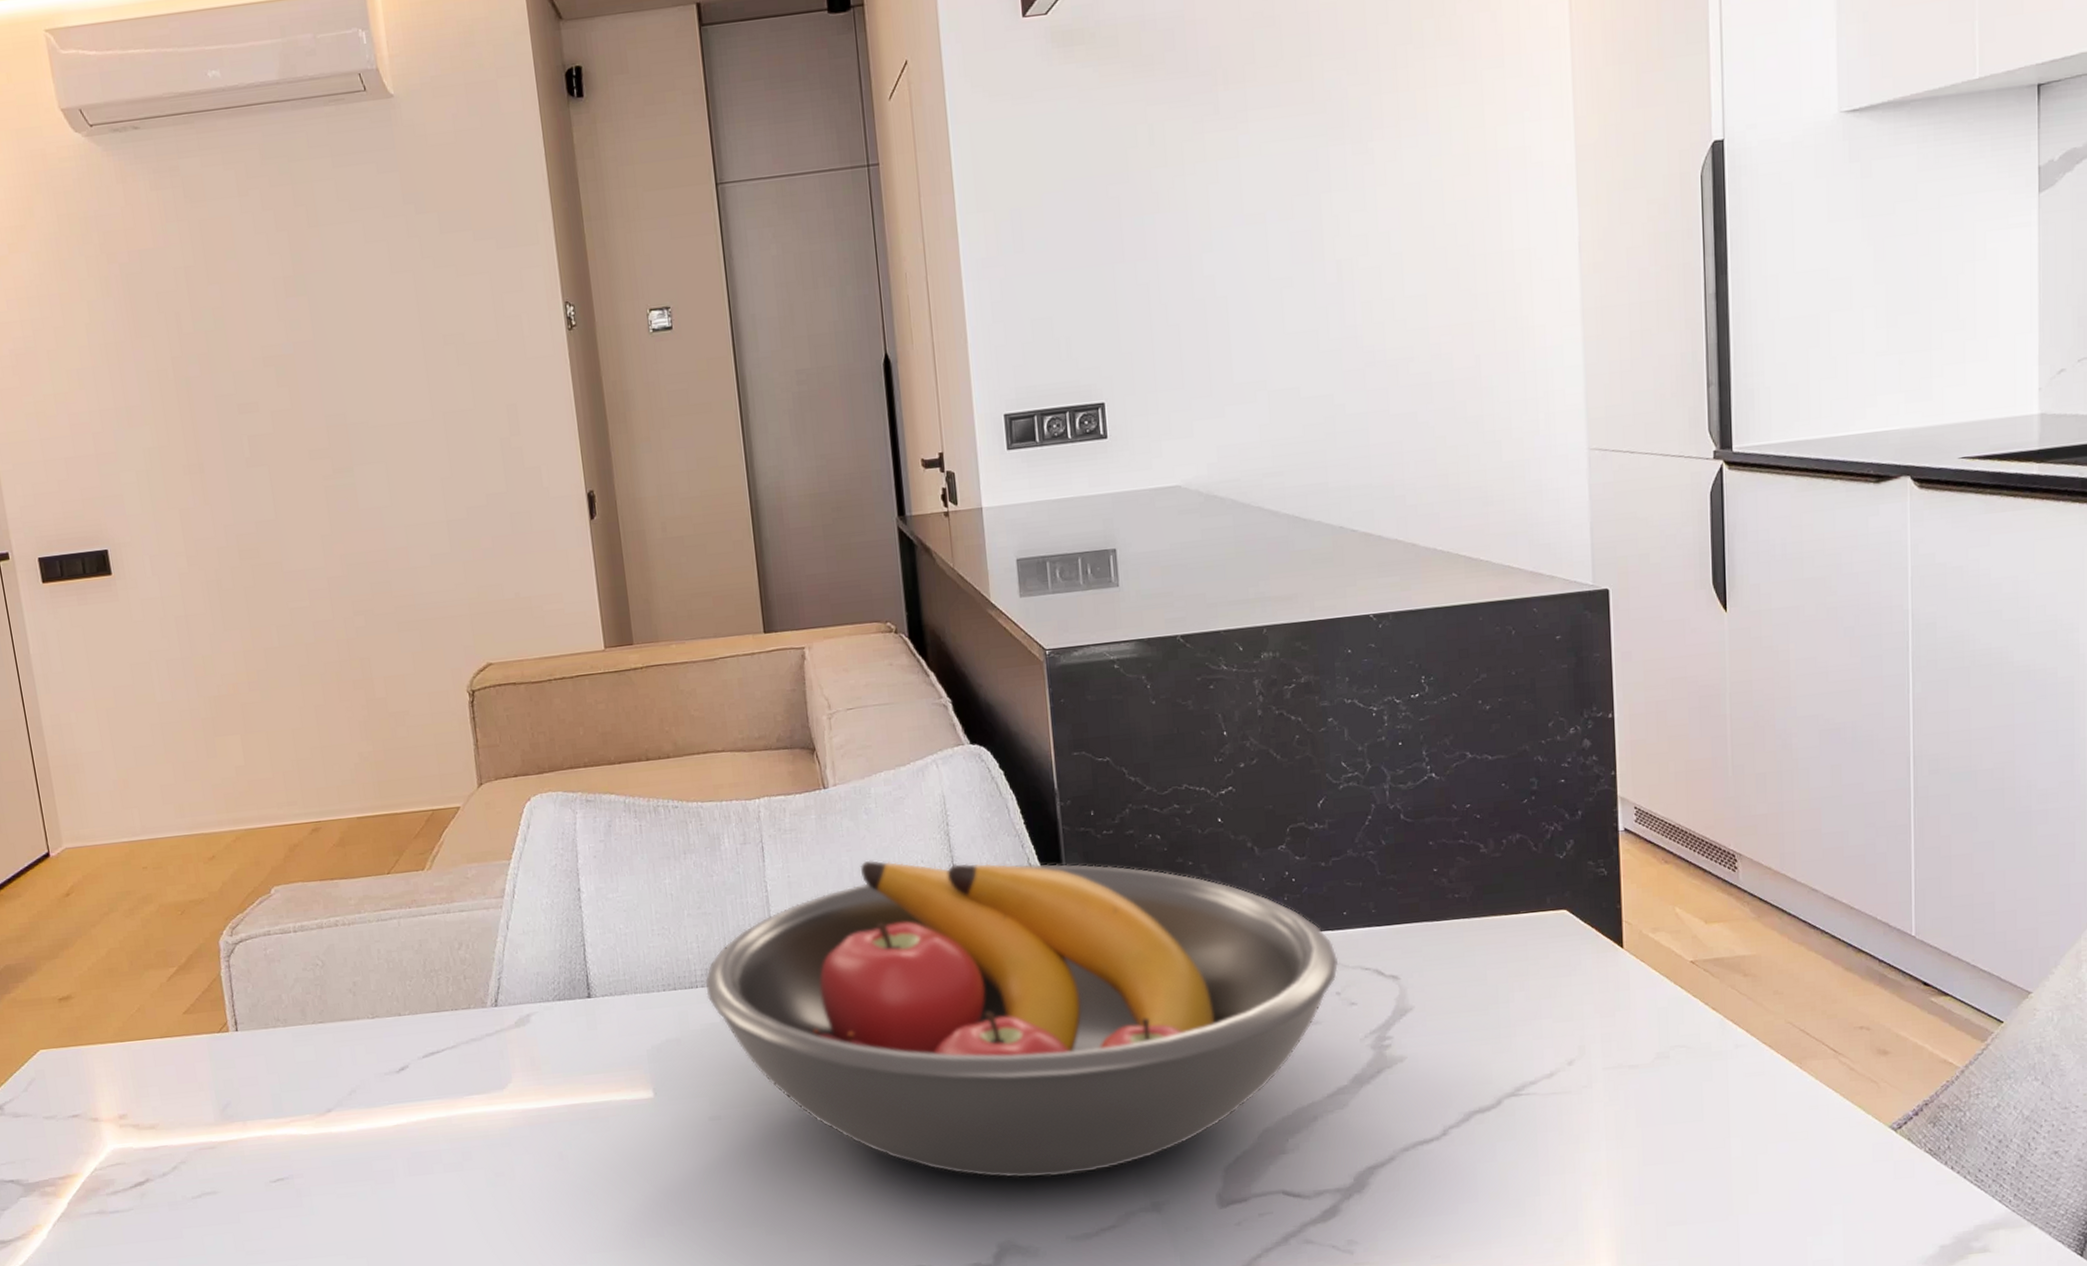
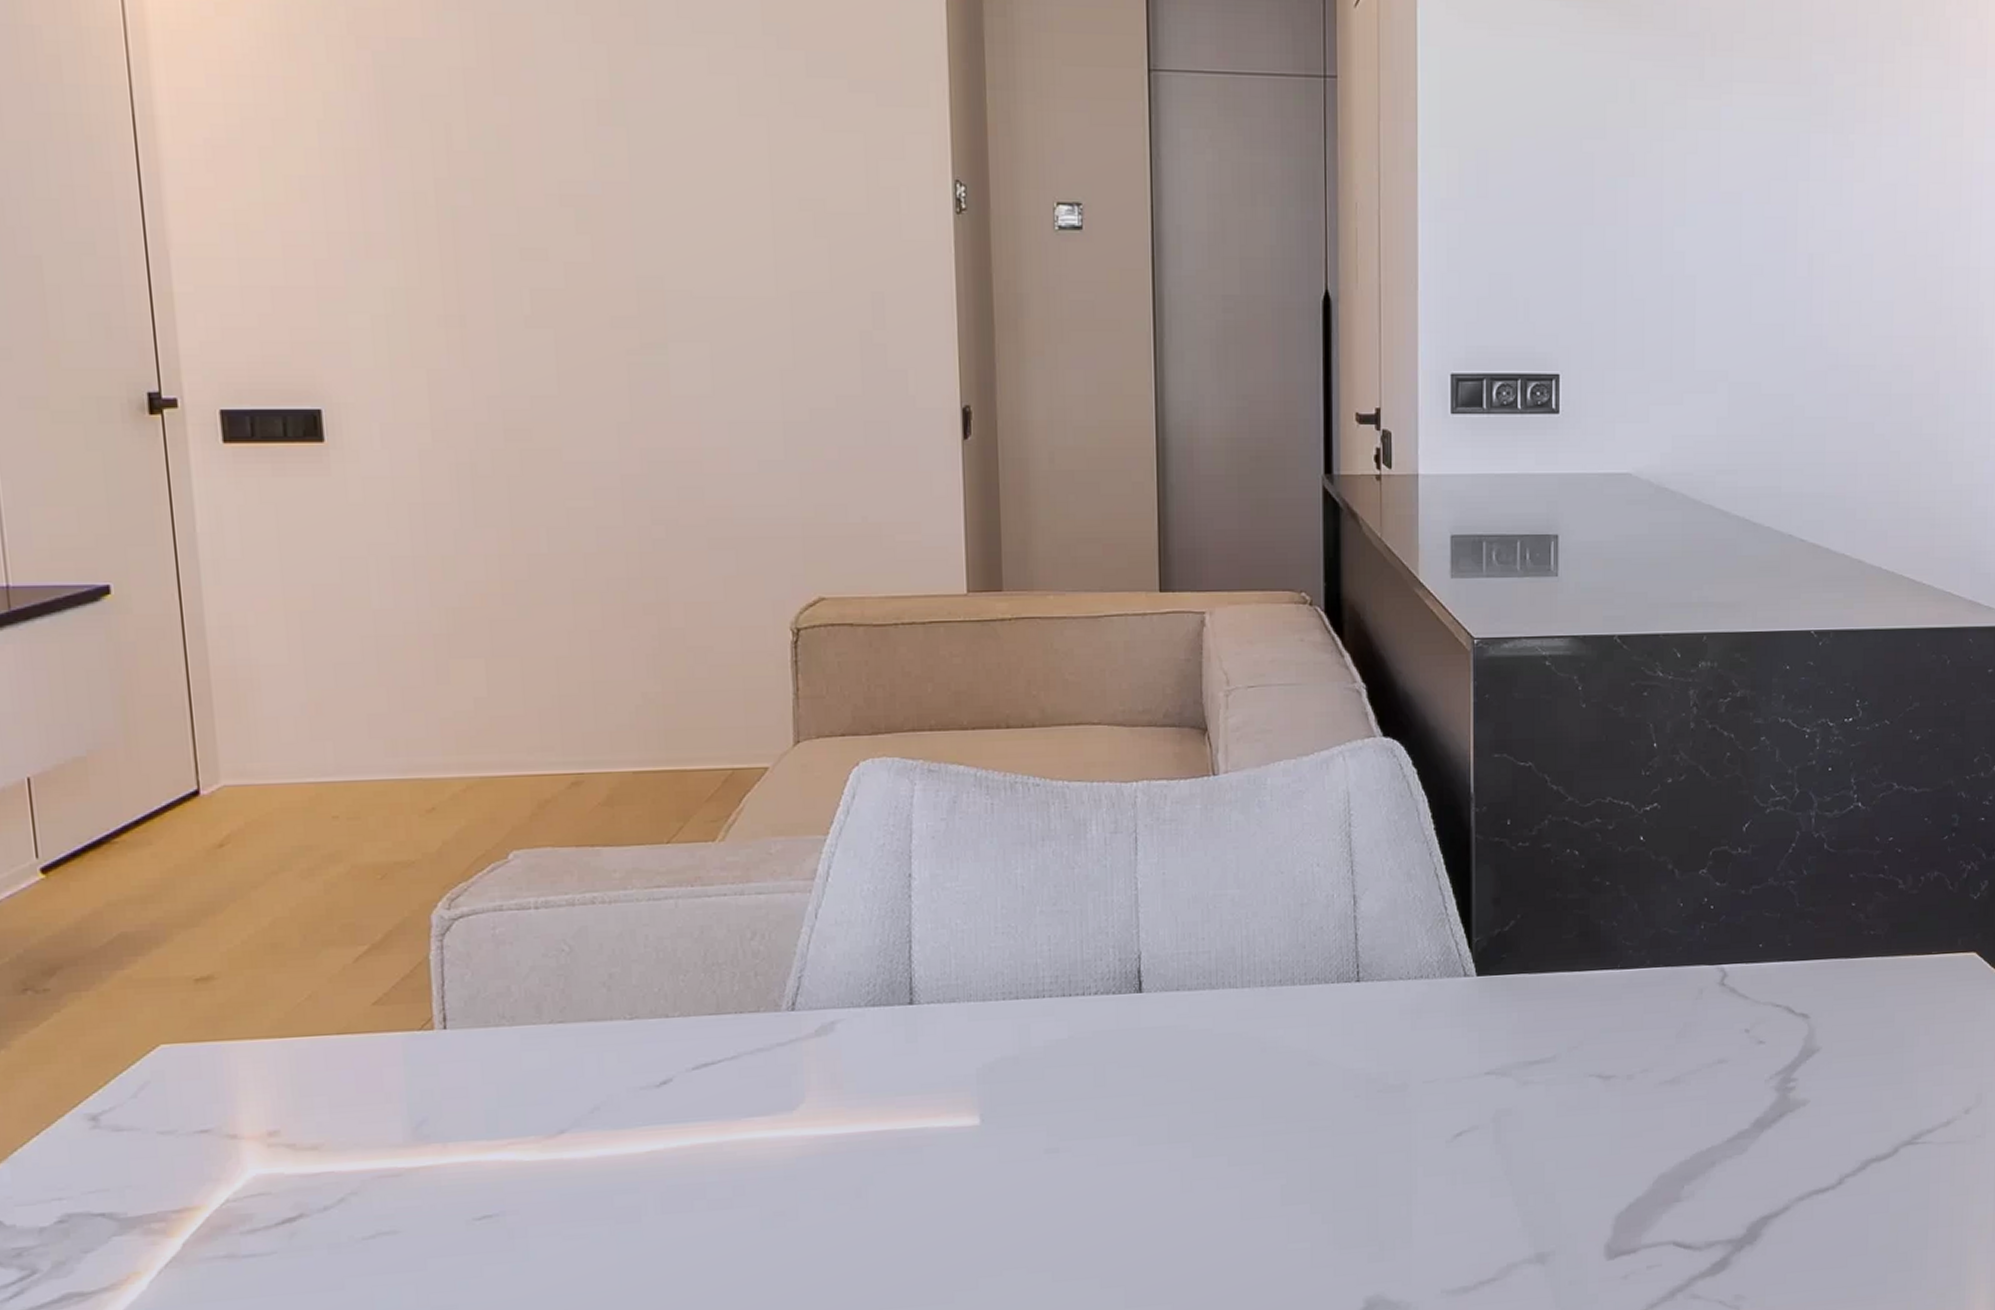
fruit bowl: present [704,860,1339,1178] -> none [1054,860,1750,1225]

